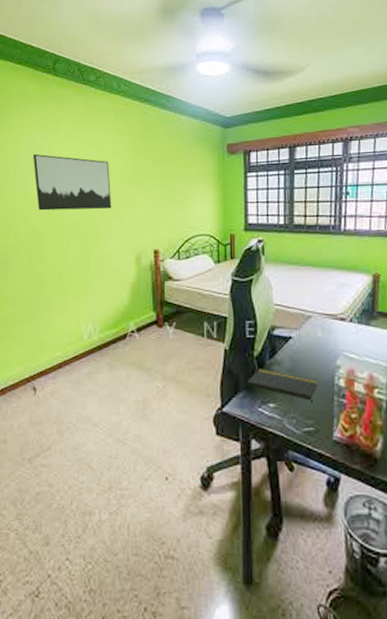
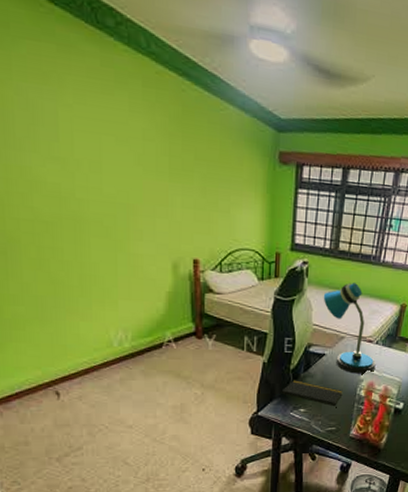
wall art: present [33,153,112,211] -> none [29,115,143,206]
desk lamp: none [282,256,354,359] -> present [323,283,376,374]

